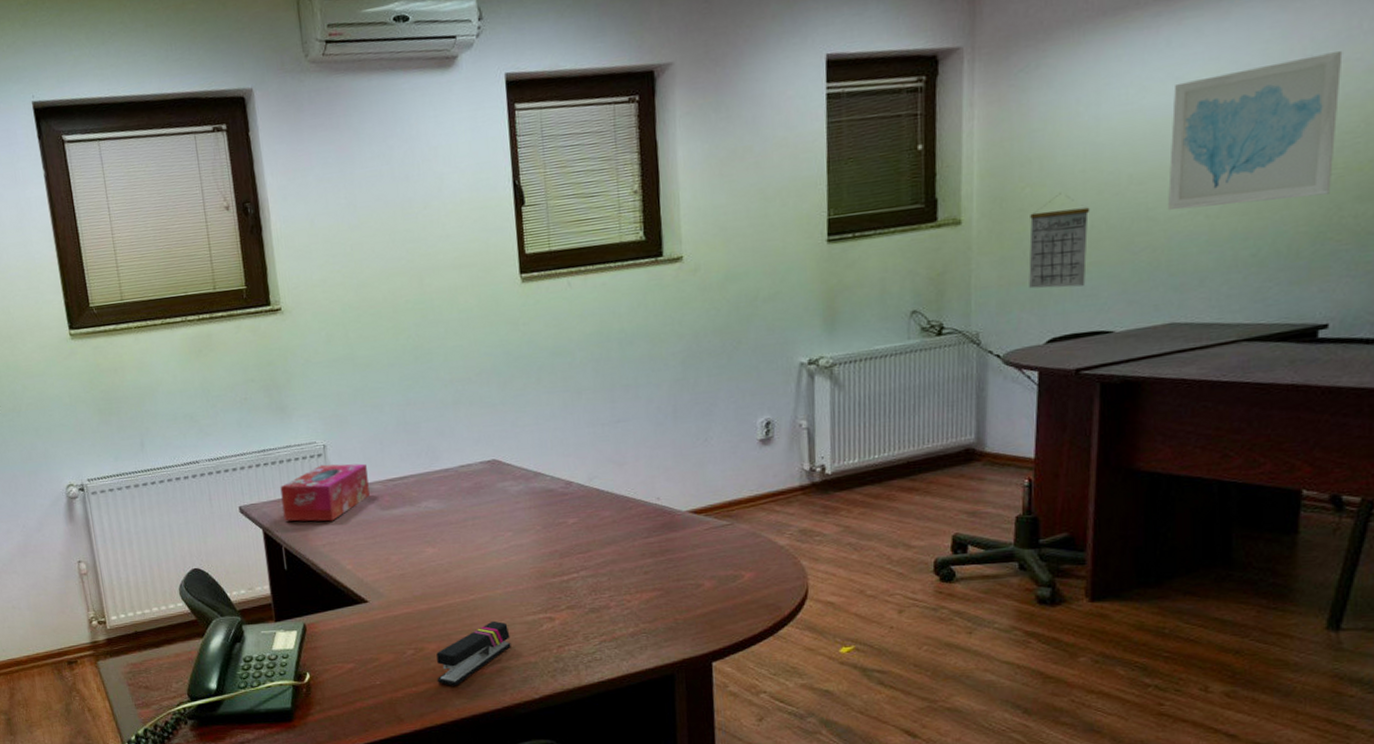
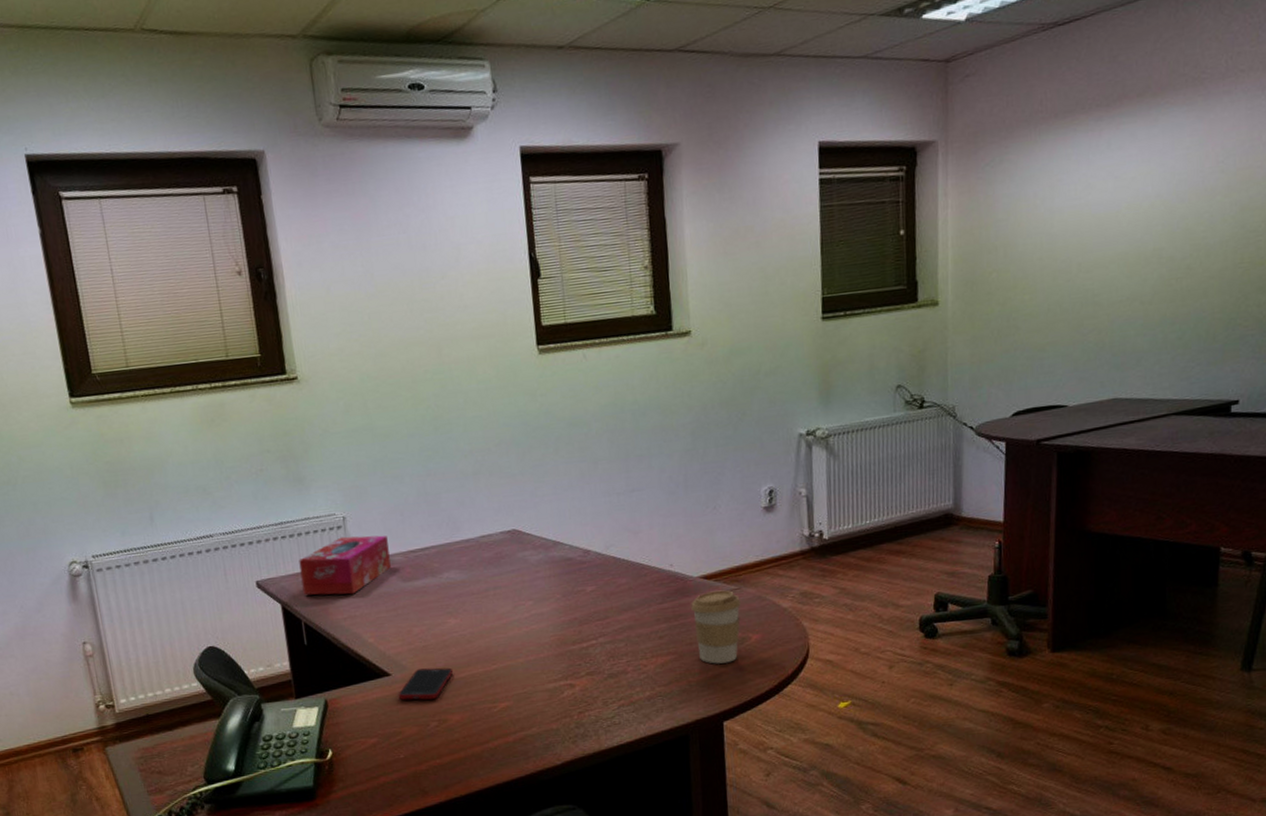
cell phone: none [375,596,431,628] -> present [398,667,454,701]
stapler: present [436,620,511,686] -> none [460,689,533,757]
coffee cup: none [679,525,733,602] -> present [691,590,741,664]
calendar: present [1029,193,1090,289] -> none [996,279,1047,366]
wall art: present [1167,51,1343,211] -> none [1109,159,1247,297]

